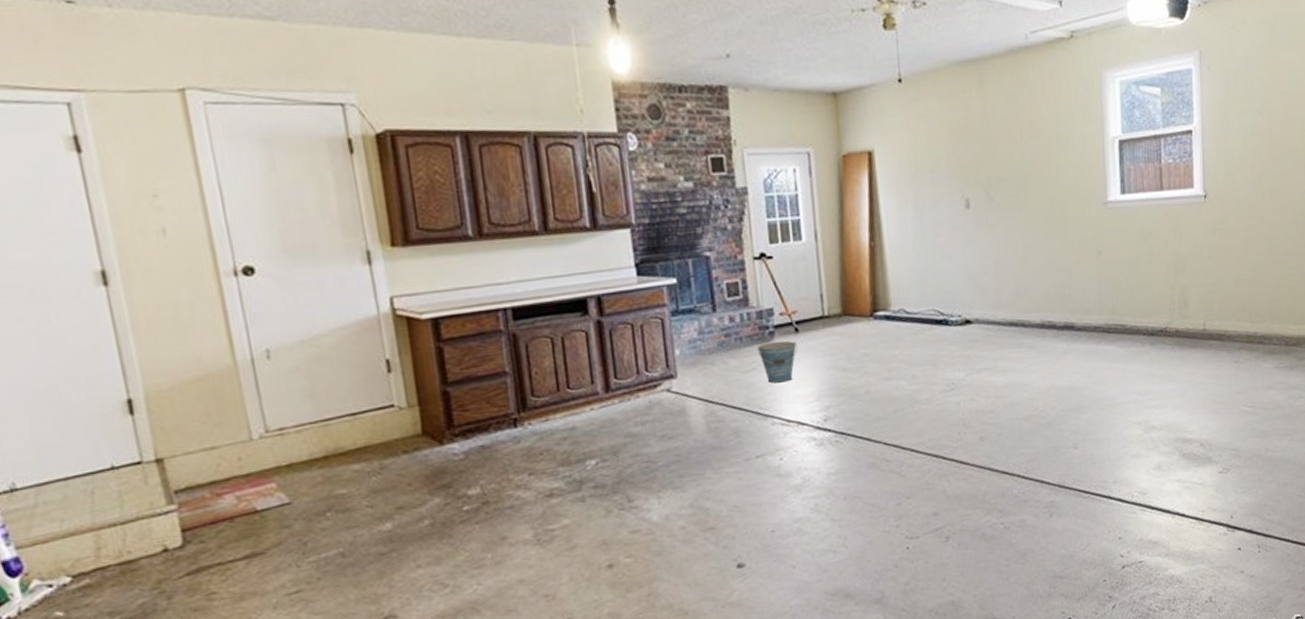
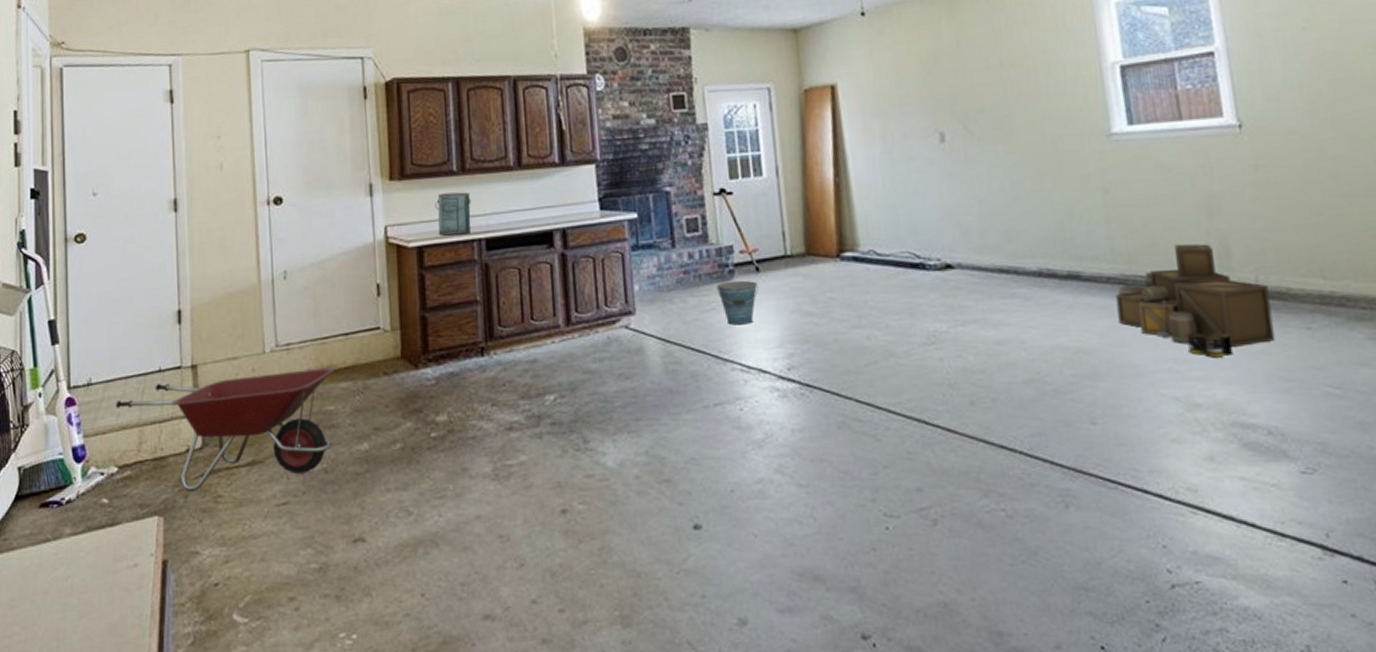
barrow: none [55,449,348,593] -> present [115,367,335,492]
paint can: none [449,258,494,306] -> present [435,192,472,236]
cardboard boxes: none [1100,296,1213,380] -> present [1115,243,1275,347]
paint can: none [1150,365,1181,389] -> present [1187,328,1233,358]

